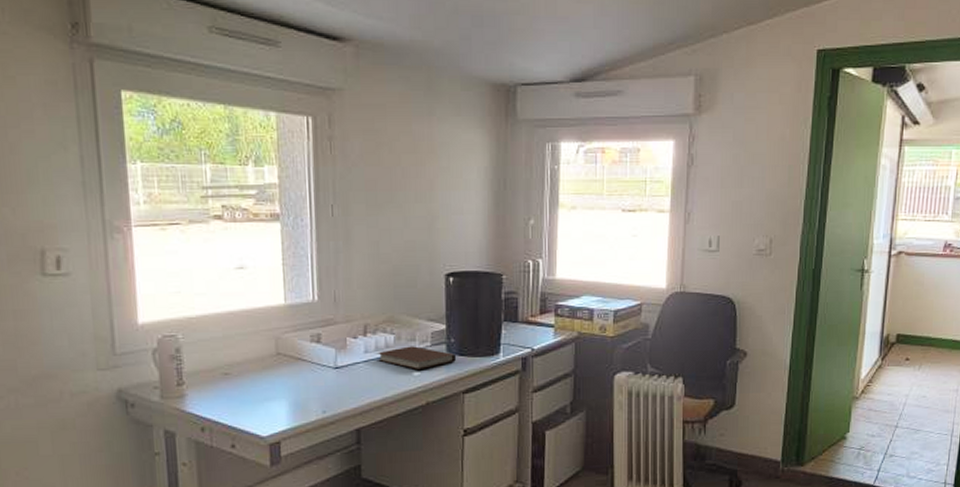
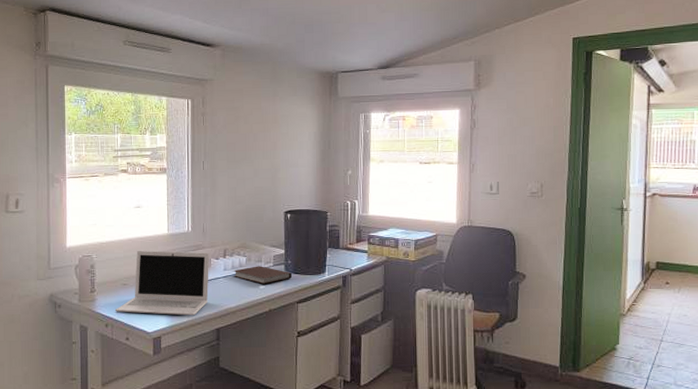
laptop: none [214,327,345,413] -> present [116,250,210,316]

